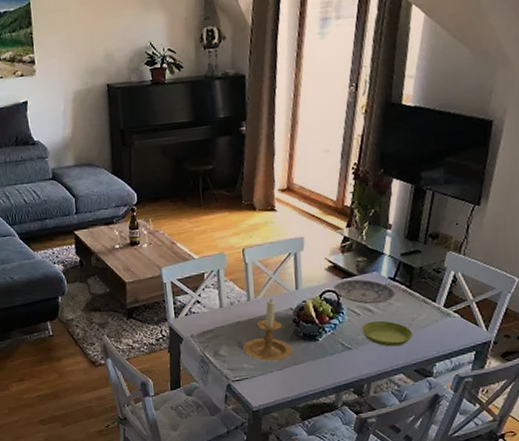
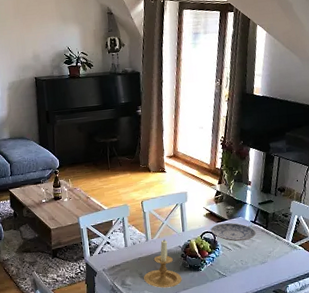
saucer: present [362,320,413,347] -> none [233,253,271,274]

